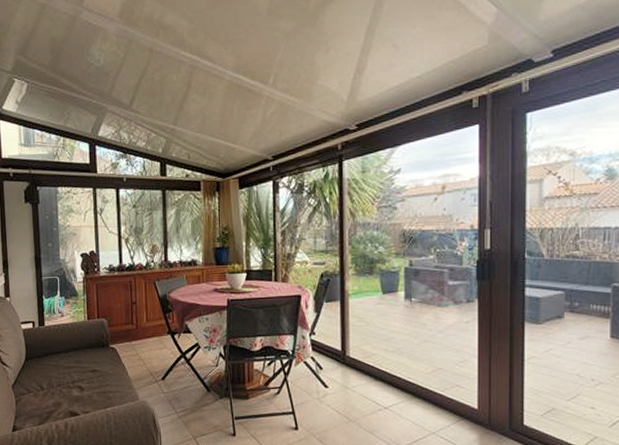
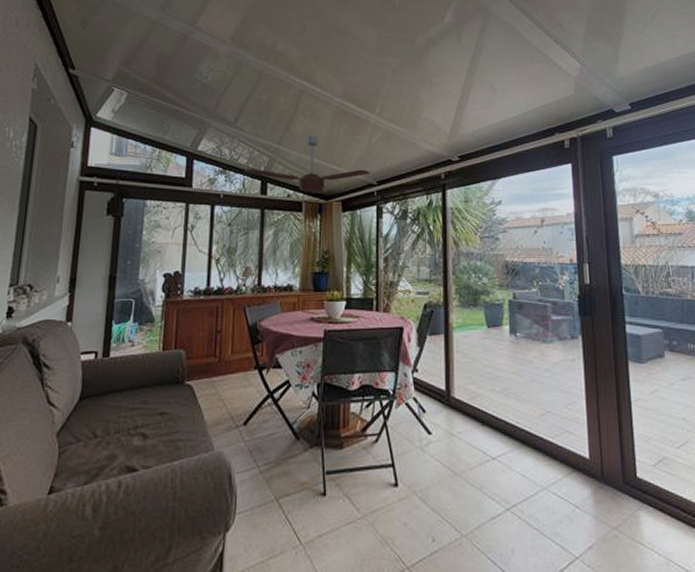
ceiling fan: none [143,113,265,172] -> present [244,135,370,193]

